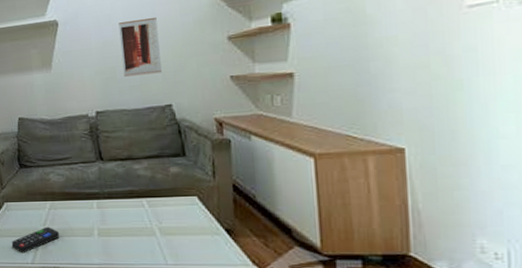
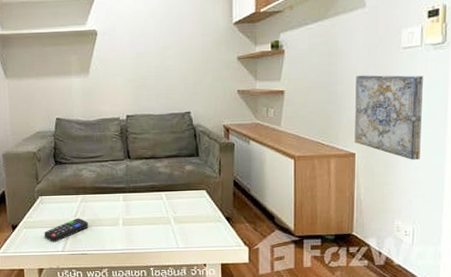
wall art: present [118,16,162,77] -> none [150,35,184,86]
wall art: none [397,41,511,156] -> present [355,75,423,160]

